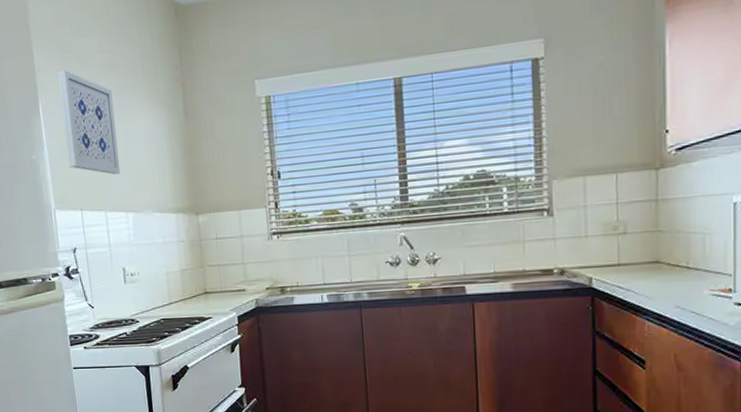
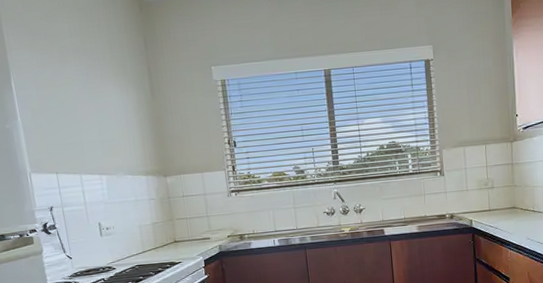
wall art: present [57,69,121,175] -> none [28,49,94,143]

